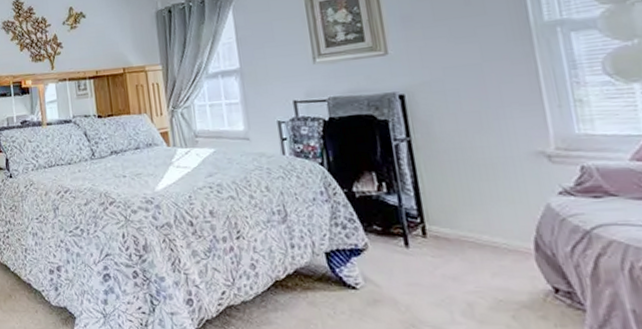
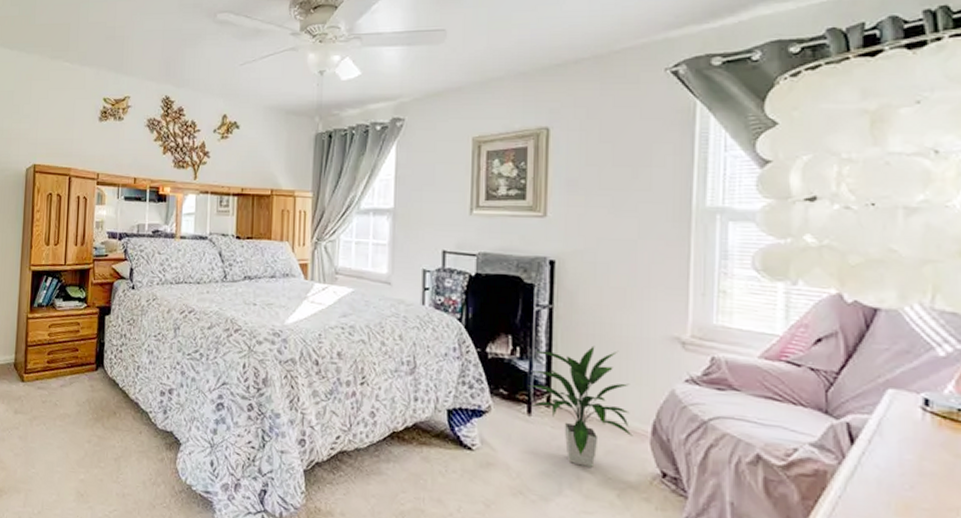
indoor plant: none [401,171,516,292] -> present [529,345,633,467]

